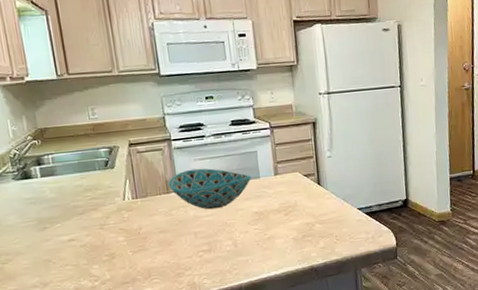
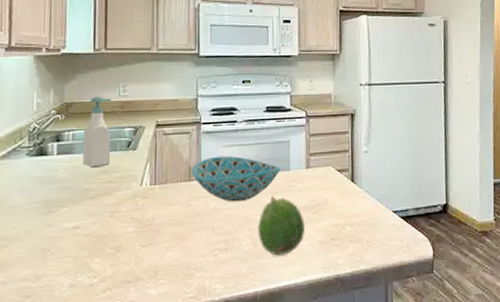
soap bottle: none [61,120,92,187] -> present [82,96,111,168]
fruit: none [235,202,279,253] -> present [258,196,305,256]

